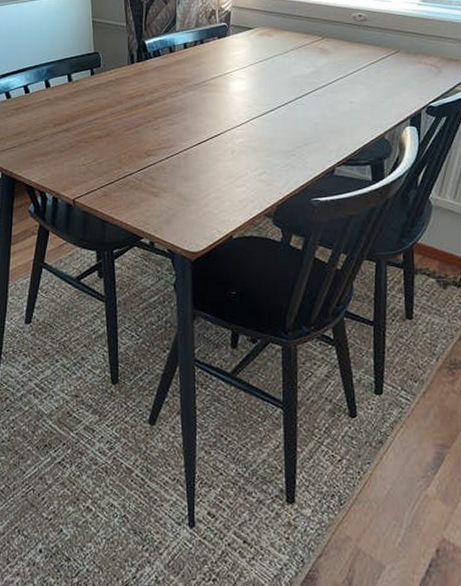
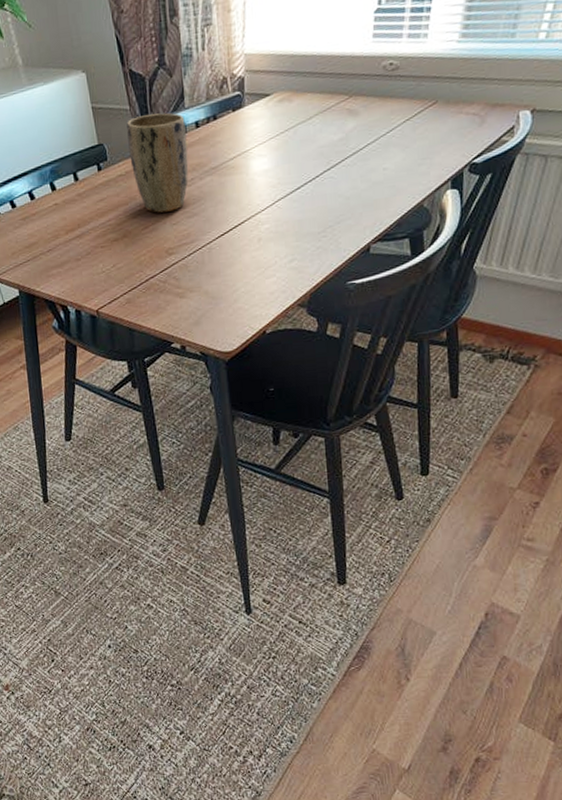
plant pot: none [121,33,175,118] -> present [127,112,189,213]

